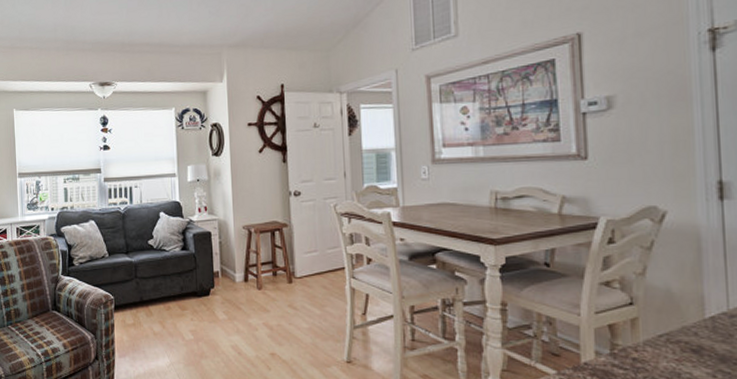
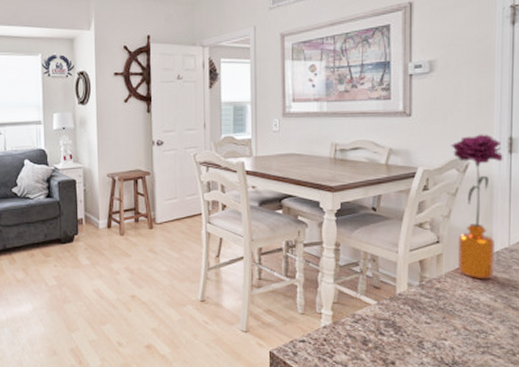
flower: none [640,178,712,350] -> present [450,134,503,279]

